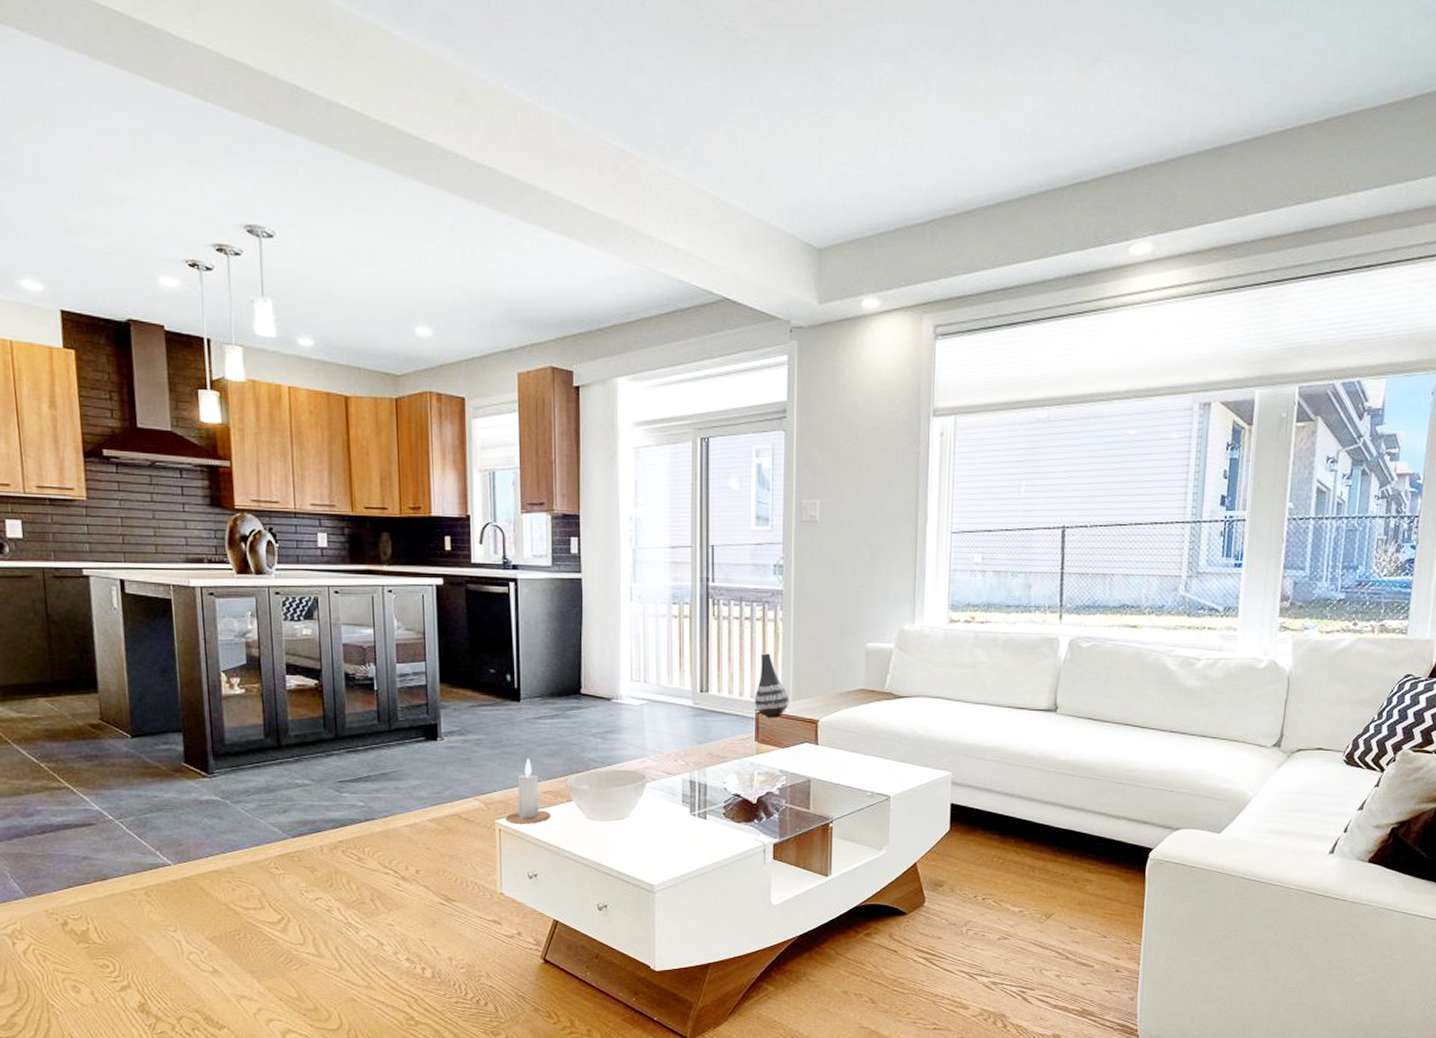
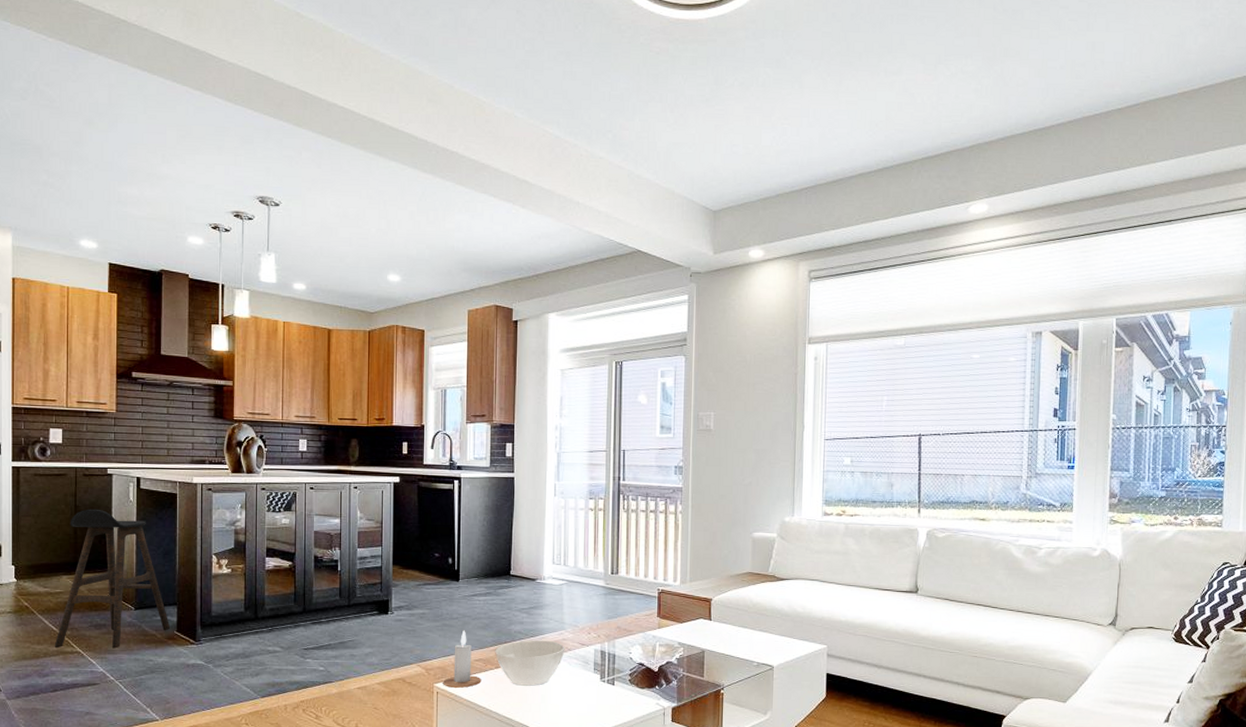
bar stool: none [37,617,177,784] -> present [54,508,171,649]
vase: present [754,653,789,718] -> none [657,541,687,597]

